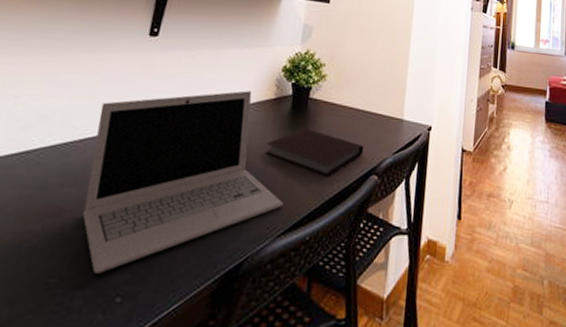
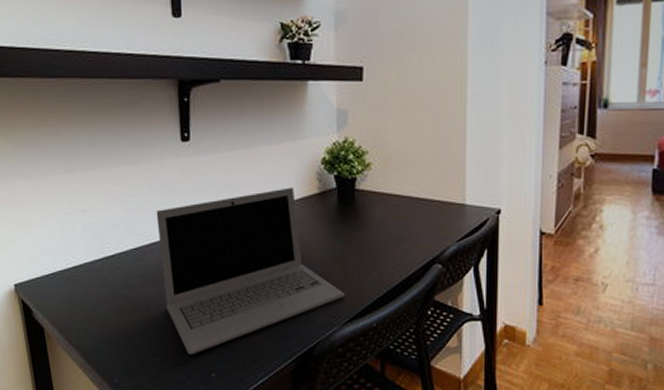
notebook: present [266,128,364,176] -> none [319,221,423,267]

